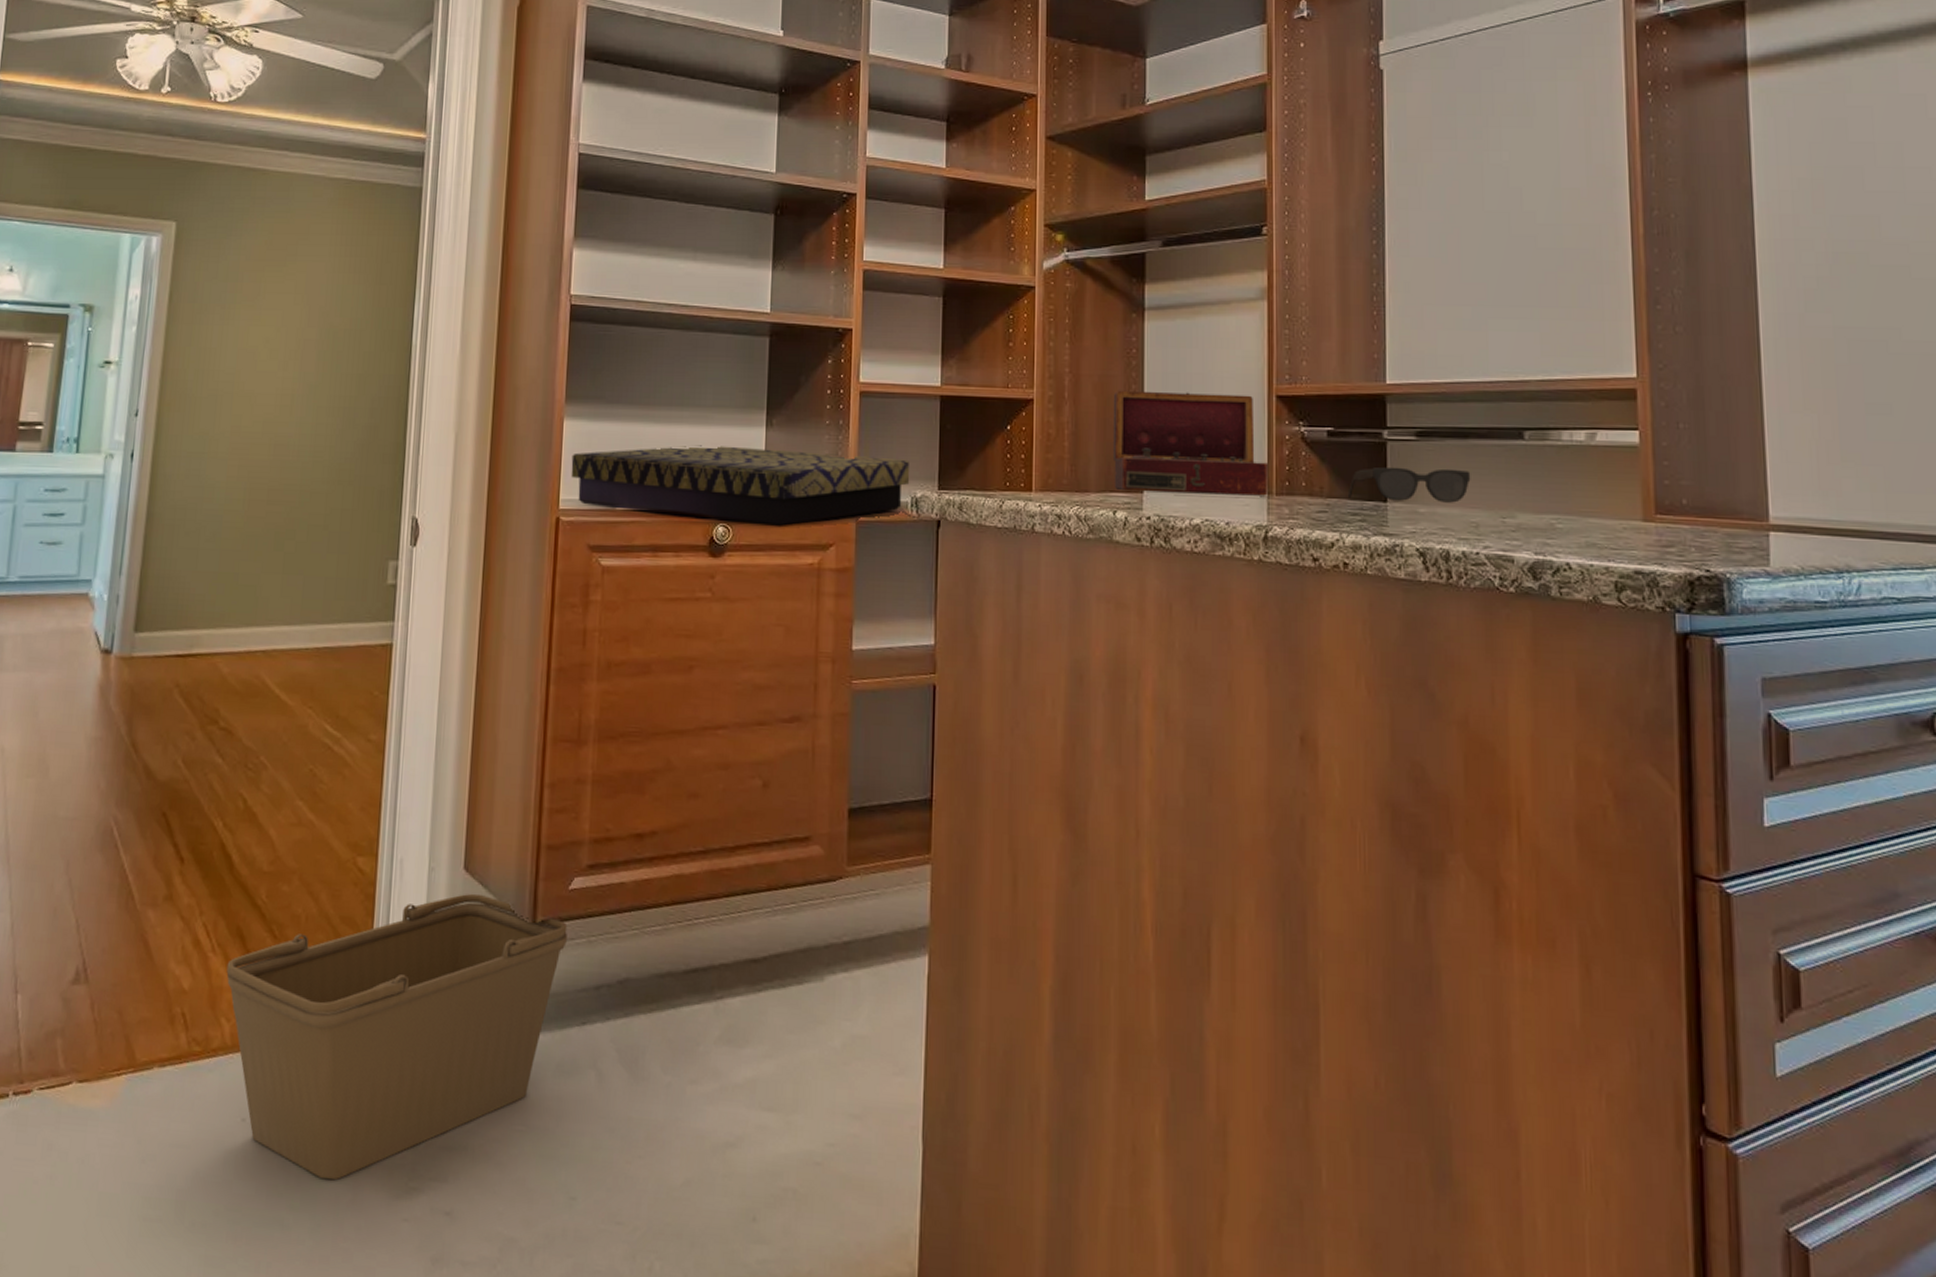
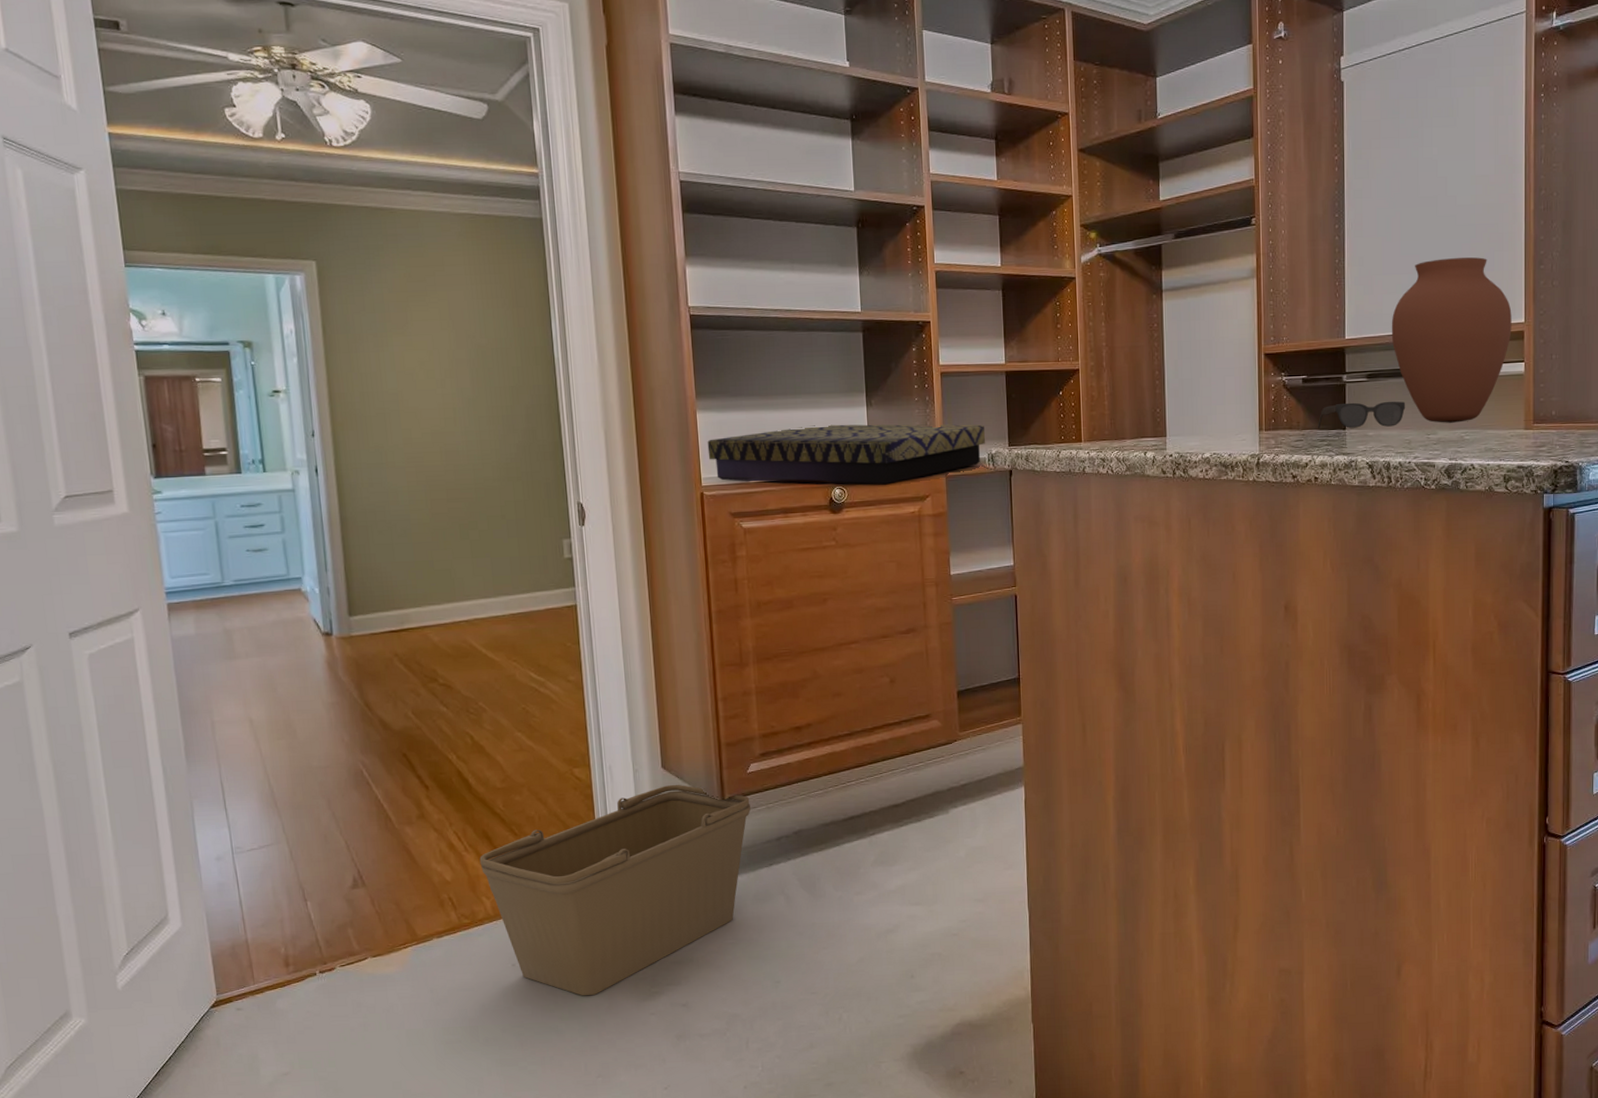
wooden box: present [1112,390,1269,496] -> none [1141,355,1260,437]
vase: none [1449,289,1619,505] -> present [1391,257,1512,423]

